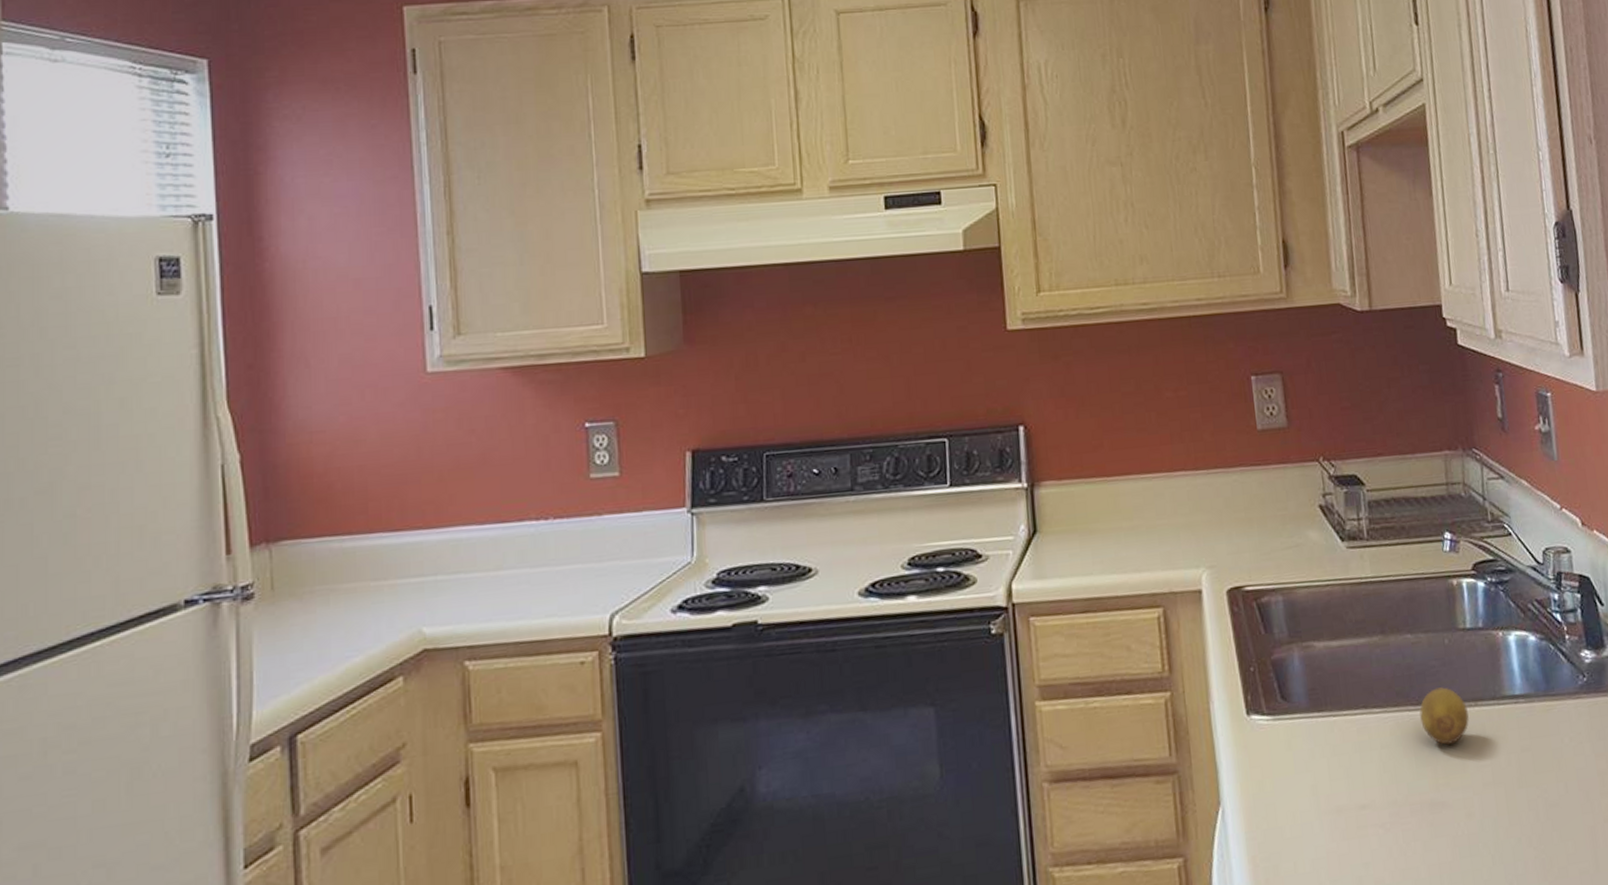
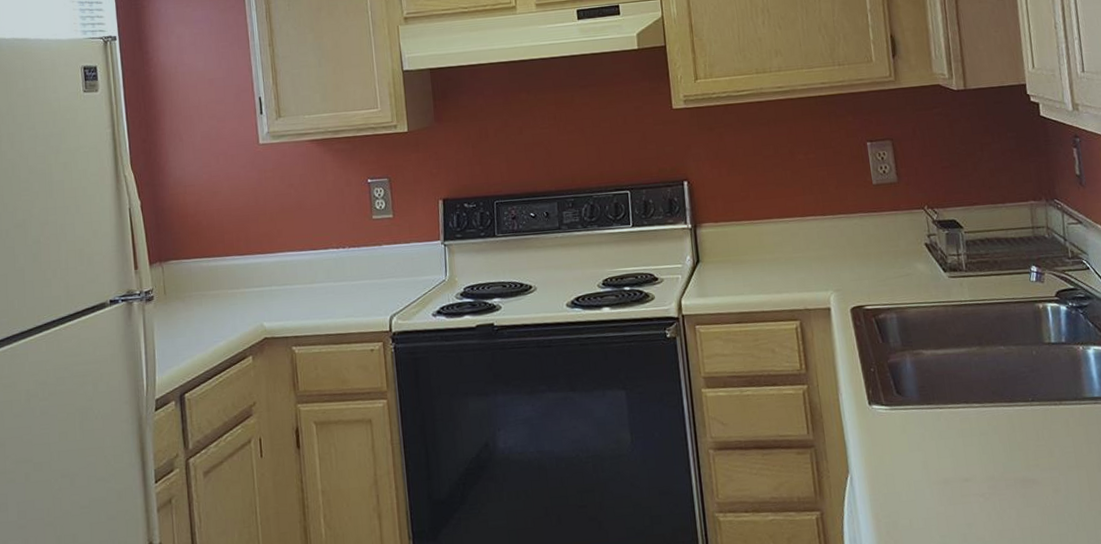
fruit: present [1419,687,1470,745] -> none [1012,389,1056,435]

